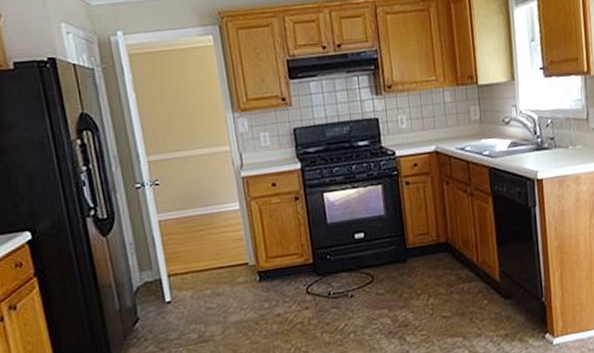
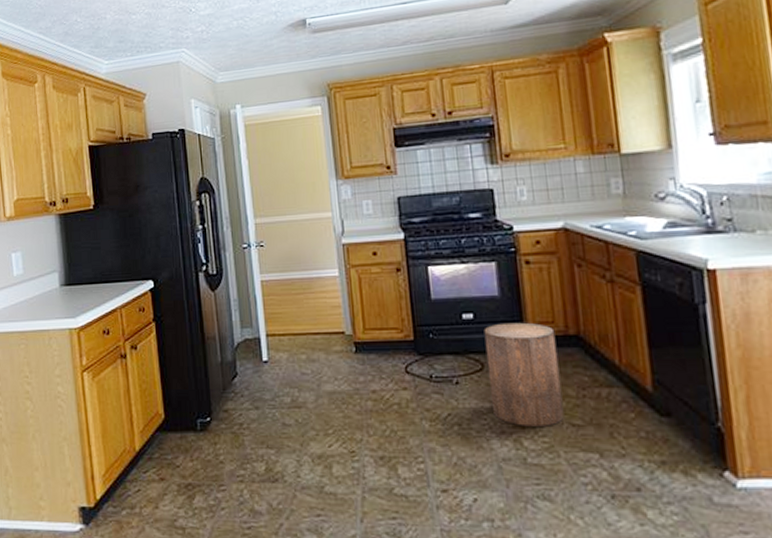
stool: none [373,236,437,325] -> present [484,322,565,426]

